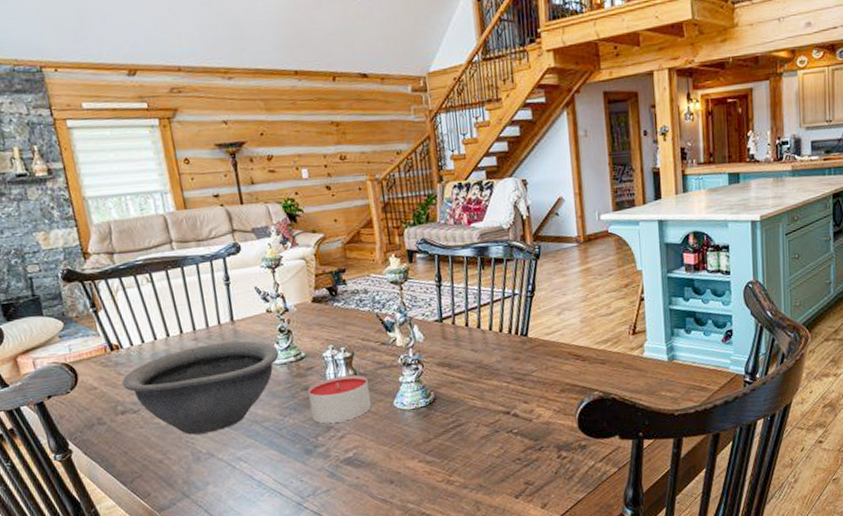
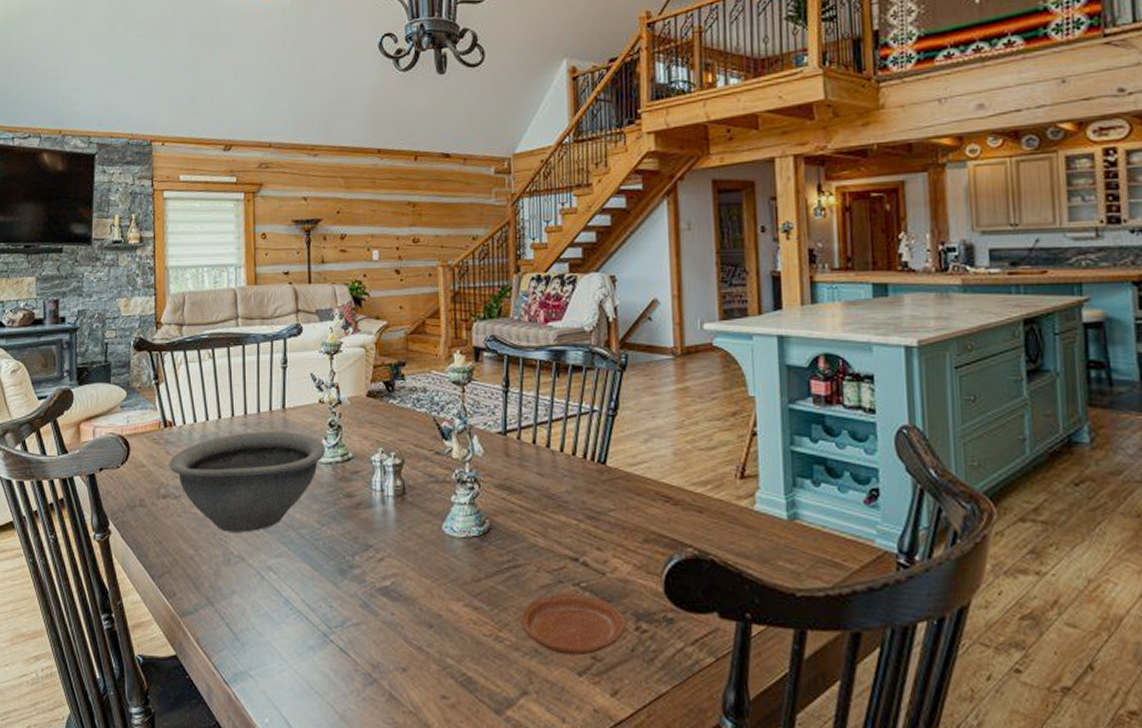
candle: present [307,374,371,424] -> none [350,486,417,541]
plate: none [466,438,551,485] -> present [520,593,627,656]

